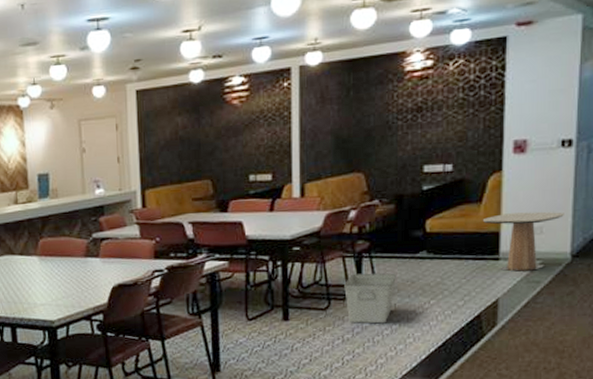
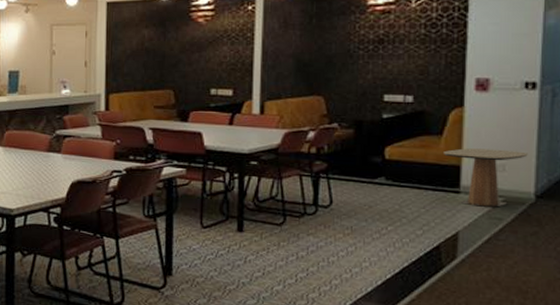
storage bin: present [344,273,397,324] -> none [300,192,355,245]

